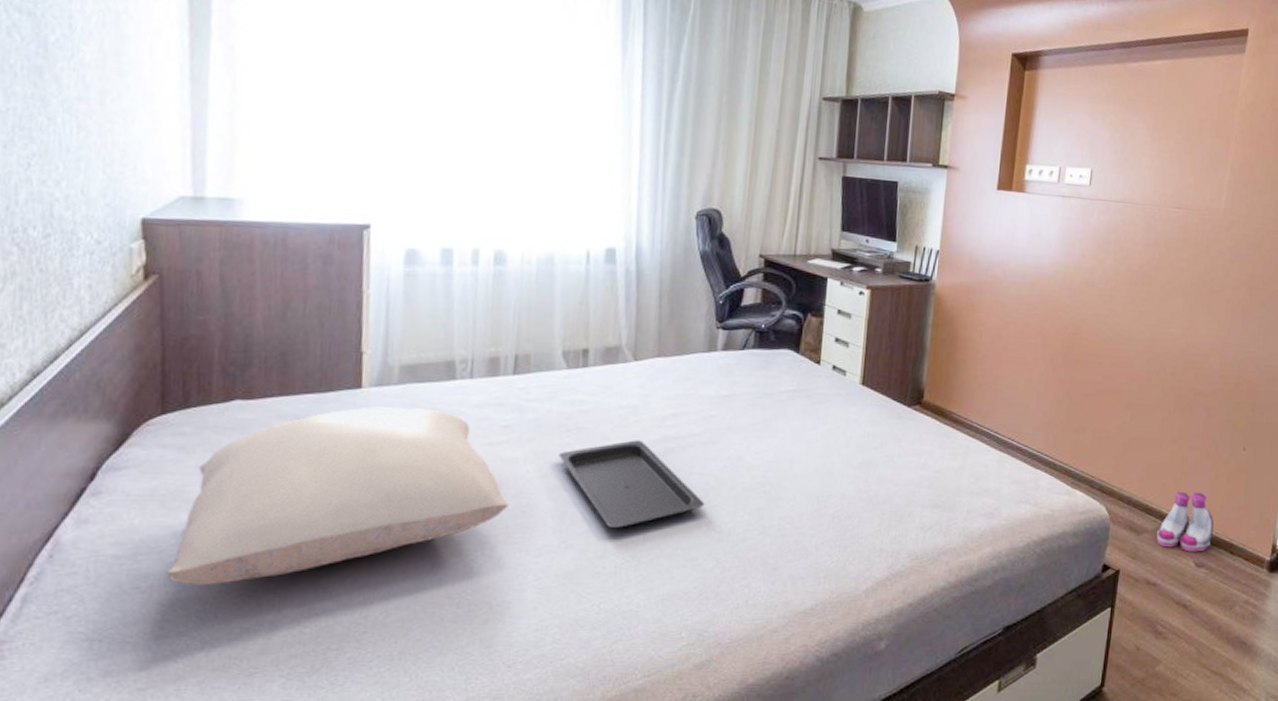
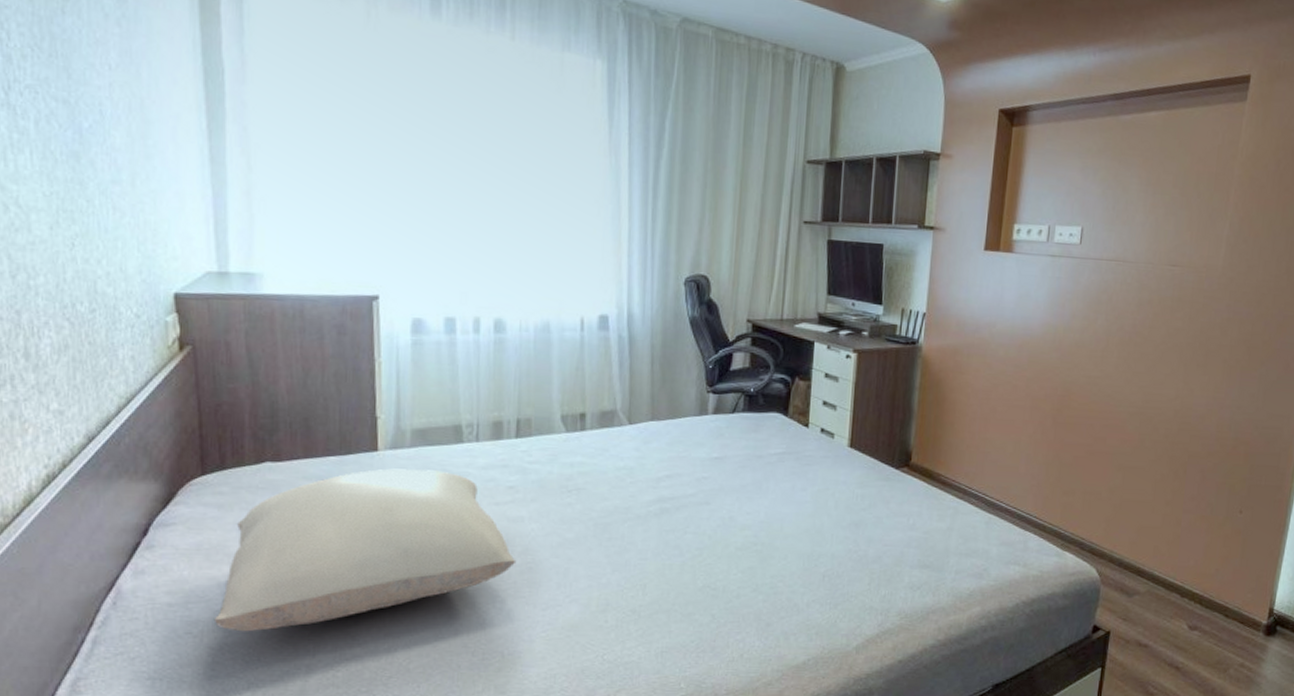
serving tray: present [558,440,705,529] -> none [561,500,700,585]
boots: present [1156,491,1214,552] -> none [1148,554,1208,615]

